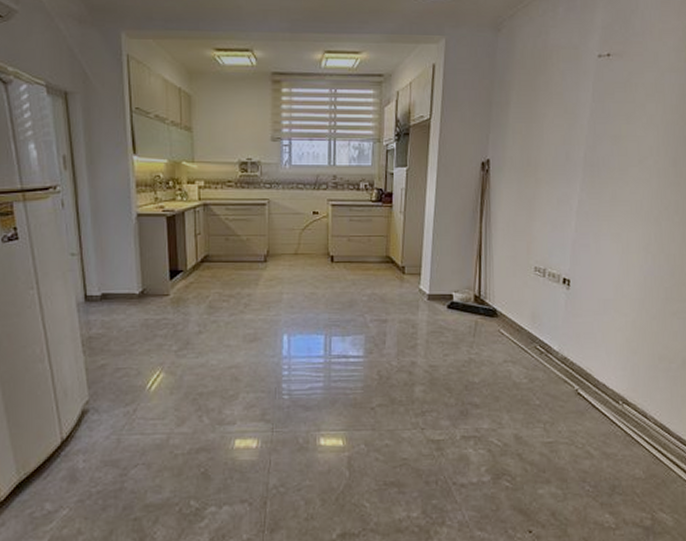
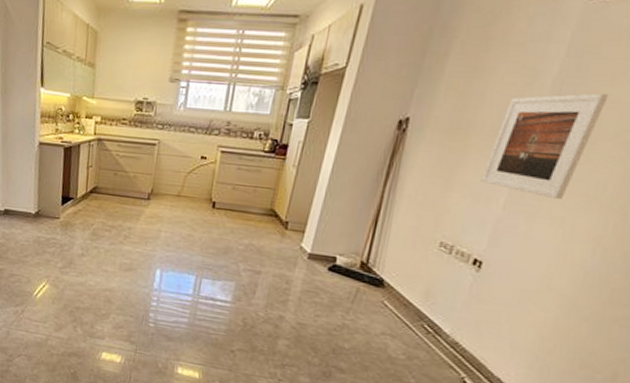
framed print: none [554,130,628,219] -> present [481,93,609,200]

